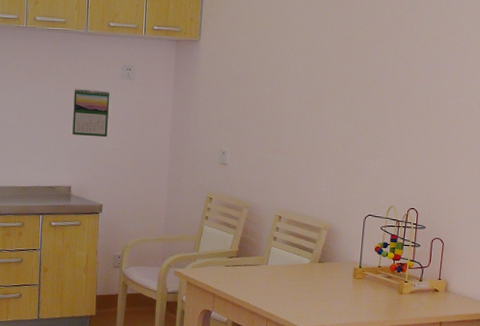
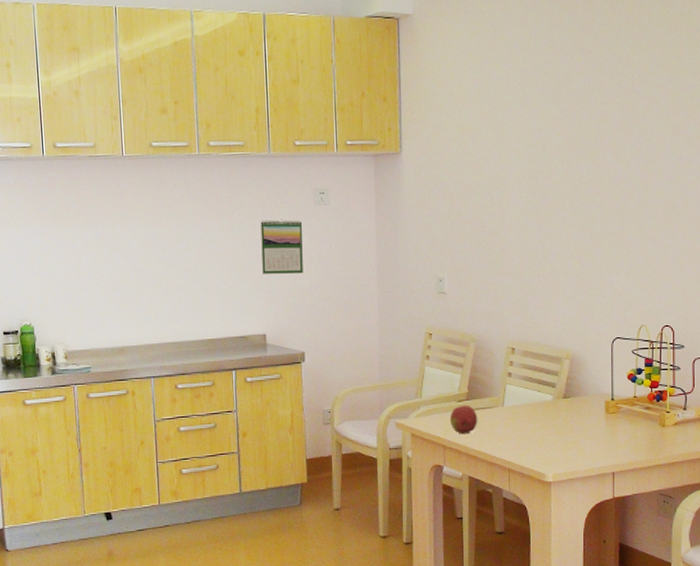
fruit: none [221,261,245,286] -> present [450,404,478,435]

